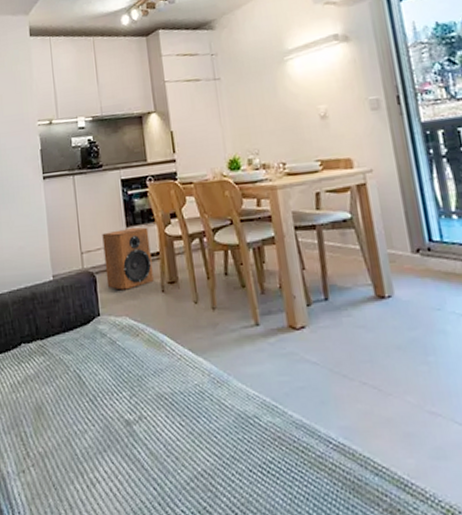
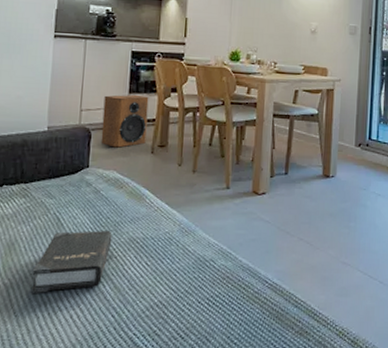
hardback book: none [63,387,139,462] -> present [30,231,112,293]

